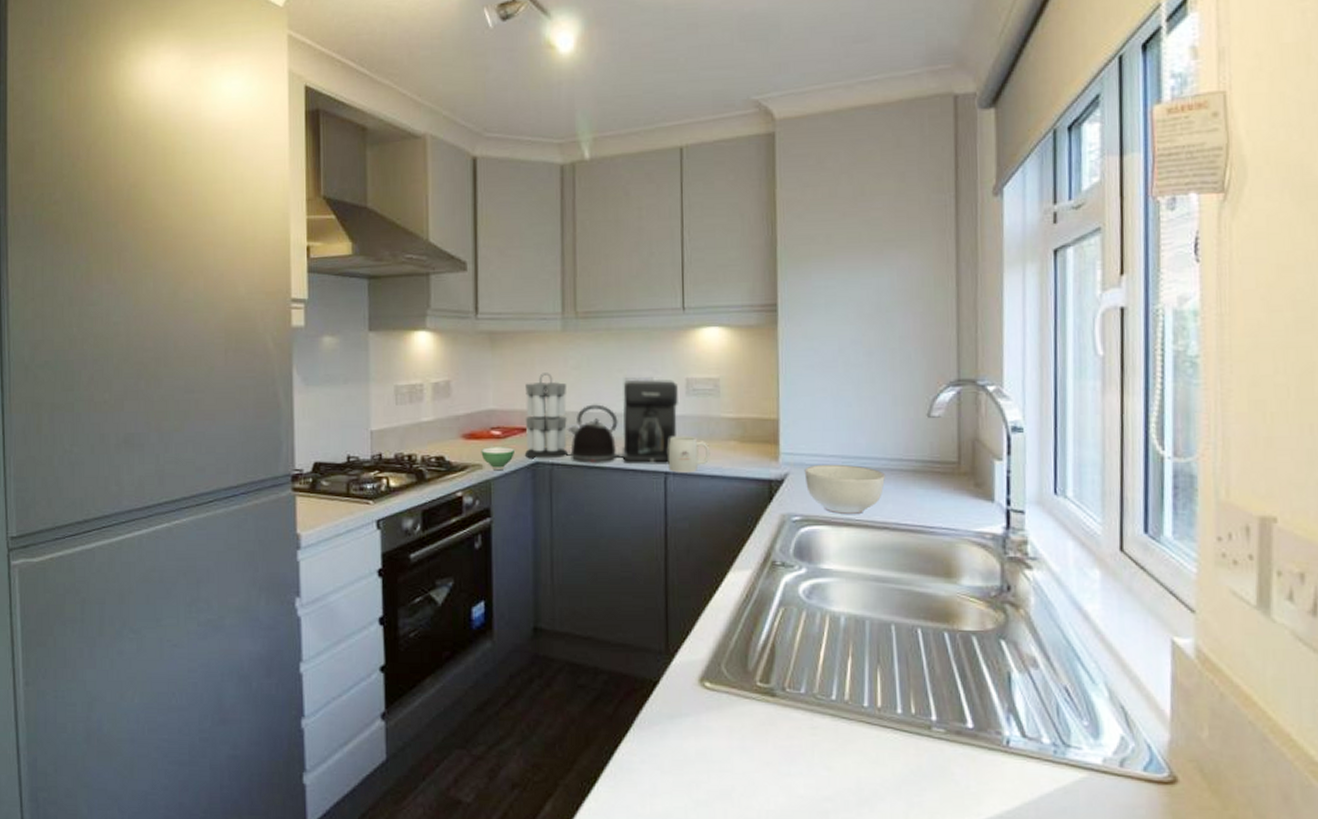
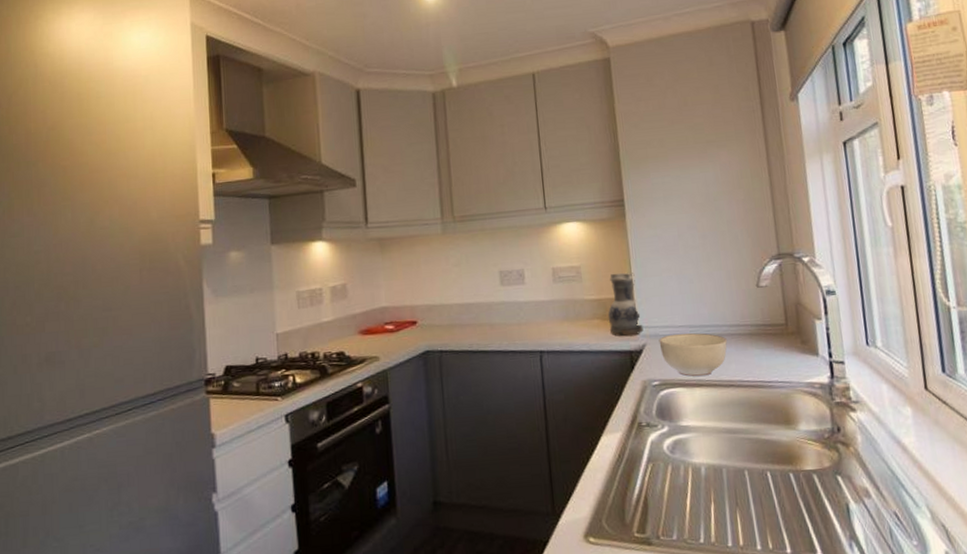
bowl: present [481,447,516,470] -> none [377,339,408,360]
spice rack: present [525,373,568,459] -> none [413,271,454,348]
kettle: present [567,404,620,465] -> none [452,295,500,350]
coffee maker: present [622,378,678,466] -> none [498,269,547,347]
mug: present [668,435,710,473] -> none [540,317,578,351]
ceramic jug: none [747,389,787,462] -> present [608,272,644,336]

